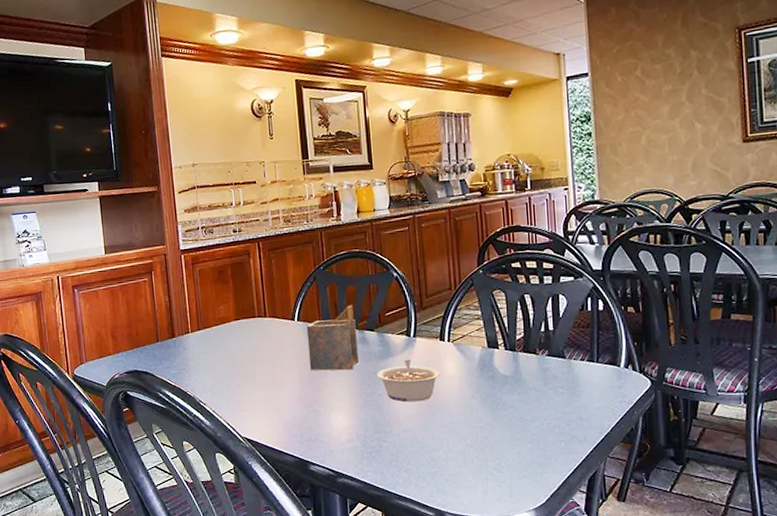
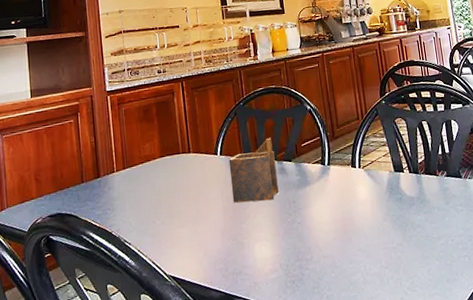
legume: present [377,359,441,403] -> none [296,186,354,229]

